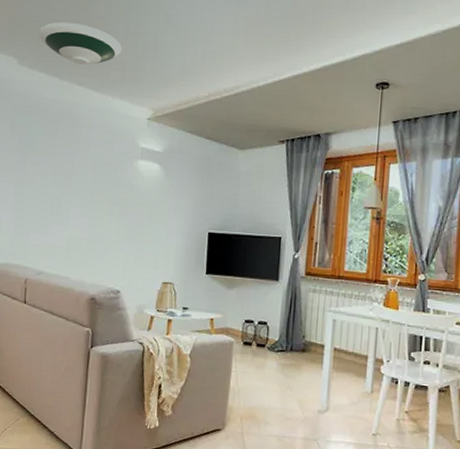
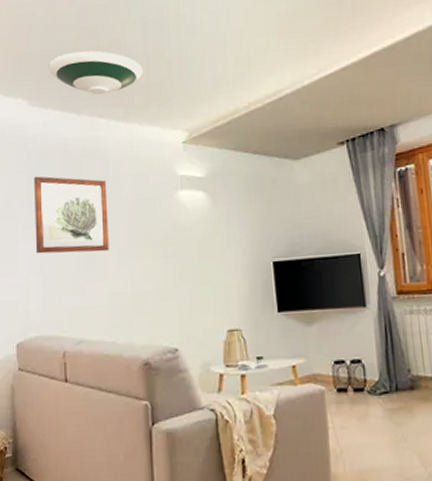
wall art: none [11,128,78,202] -> present [34,176,109,254]

